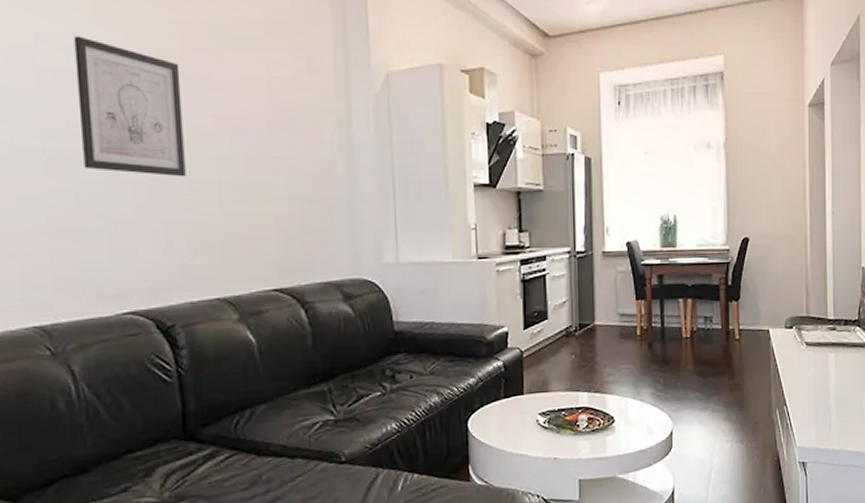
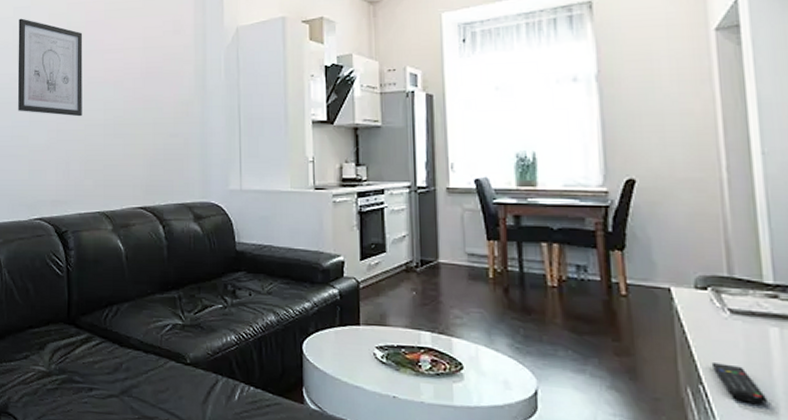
remote control: none [792,386,824,415] -> present [711,363,767,404]

